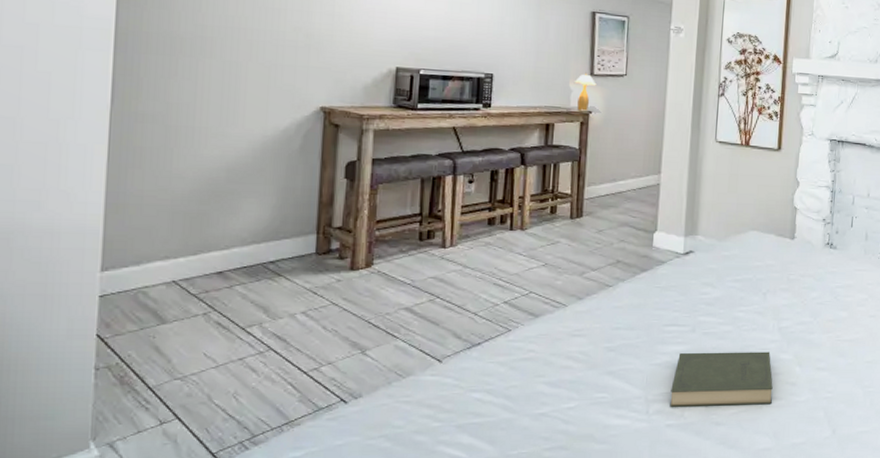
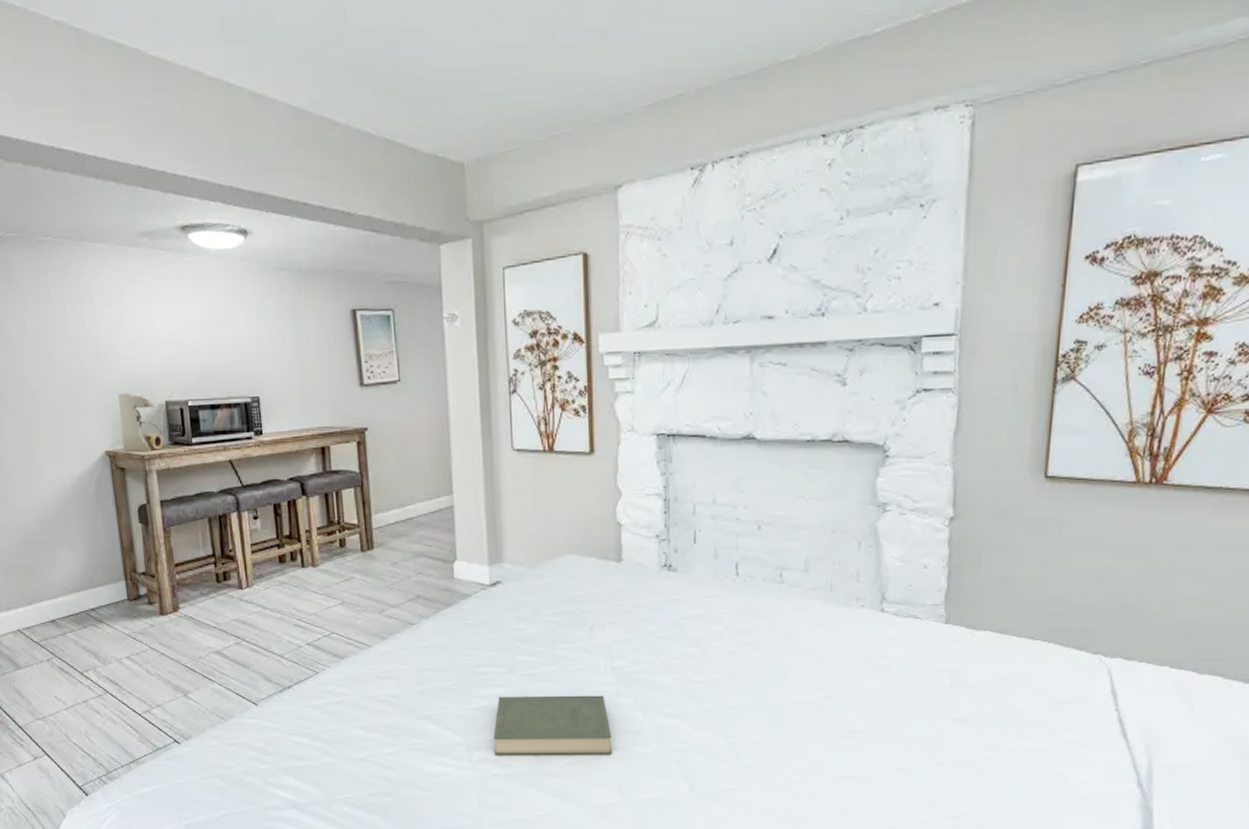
paper towel holder: none [341,55,388,112] -> present [117,393,164,452]
table lamp: present [573,72,597,112] -> none [343,383,368,430]

